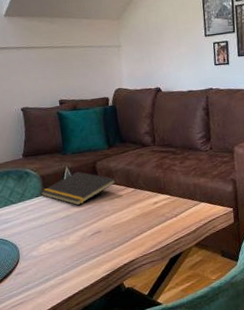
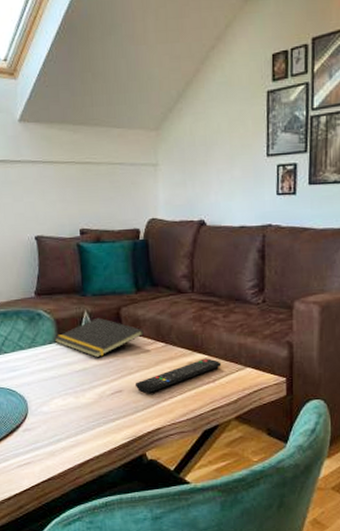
remote control: none [112,198,181,231] -> present [136,358,222,393]

